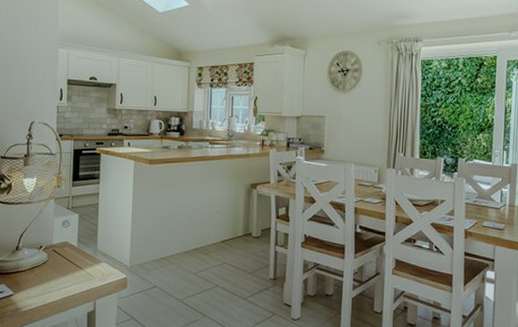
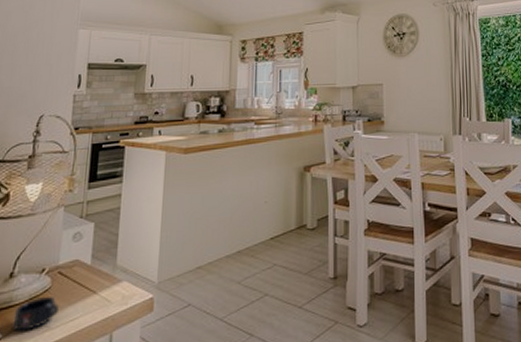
mug: none [21,267,55,291] -> present [12,295,60,331]

